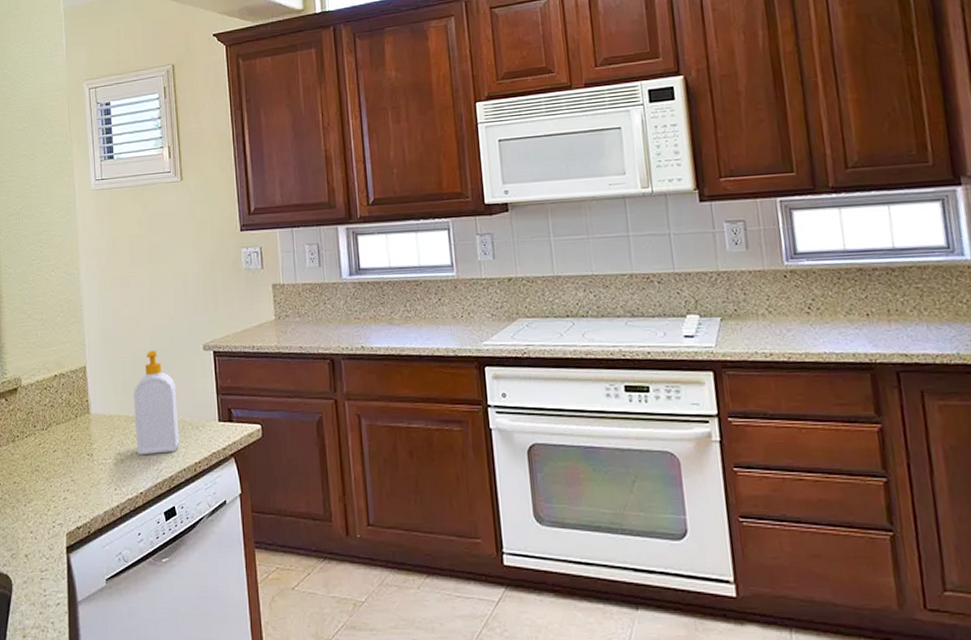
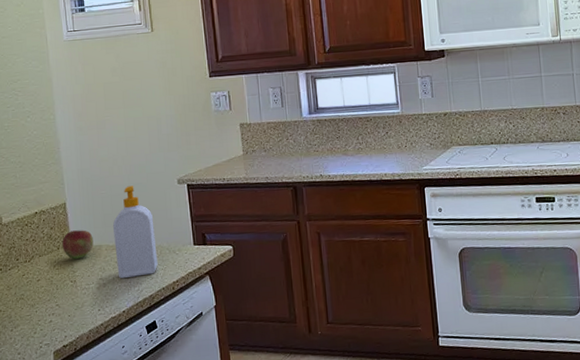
fruit: none [80,397,113,429] -> present [62,230,94,259]

